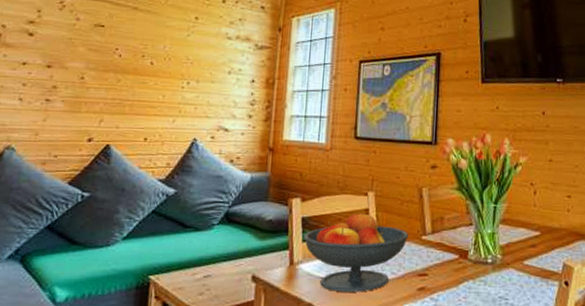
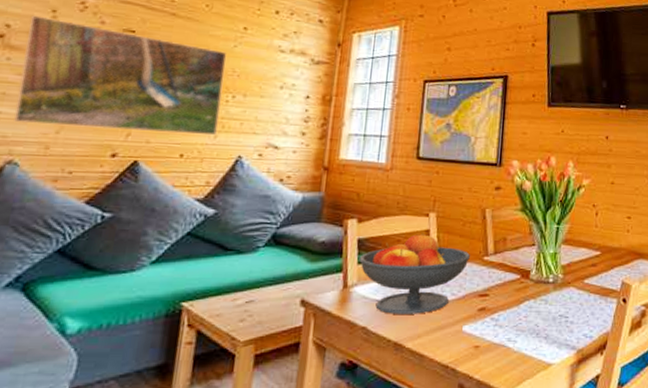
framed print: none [10,16,182,120] -> present [14,15,227,136]

